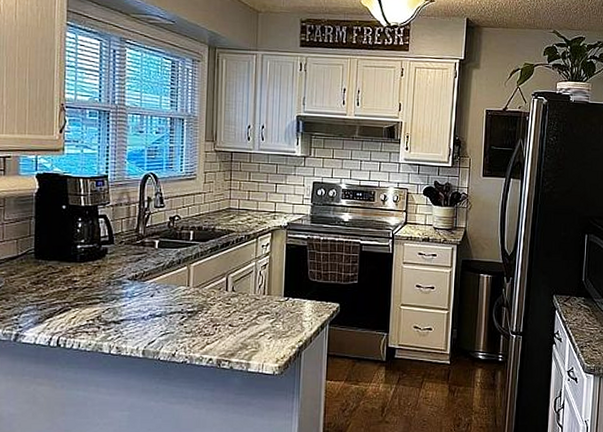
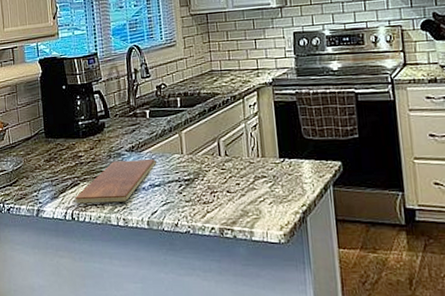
chopping board: none [63,289,160,331] -> present [75,159,156,204]

